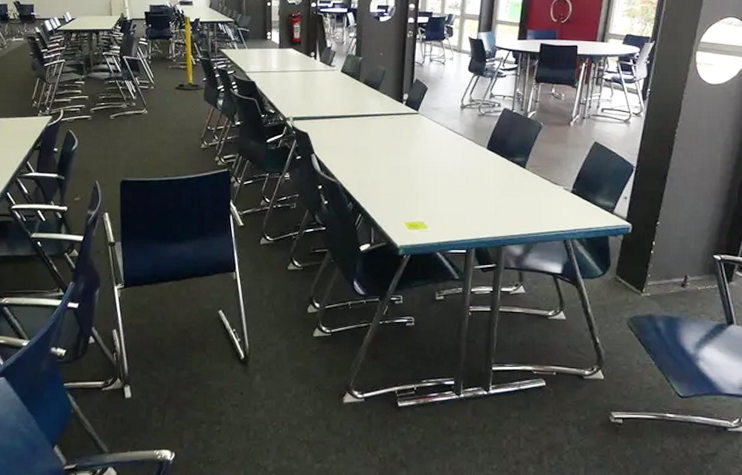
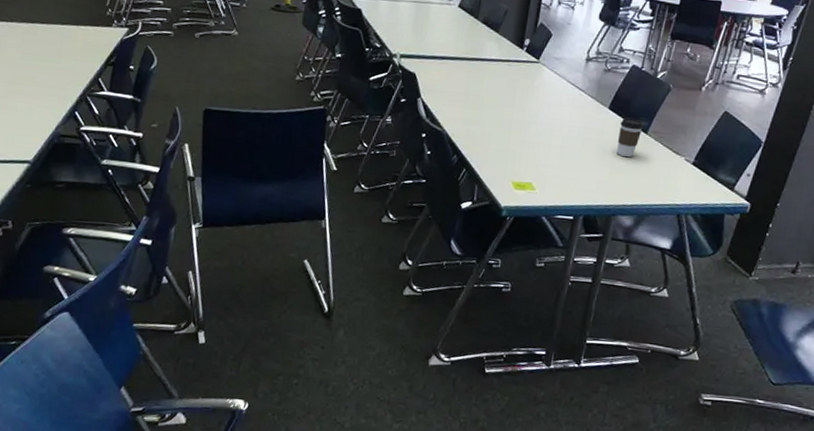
coffee cup: none [499,155,521,192] -> present [617,117,644,158]

